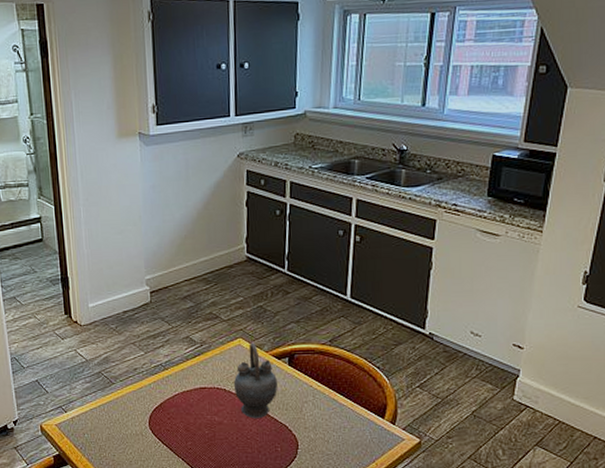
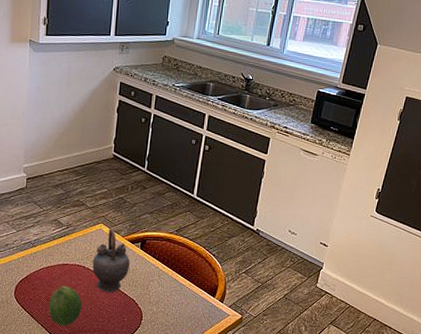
fruit: none [188,413,227,459] -> present [48,286,82,326]

